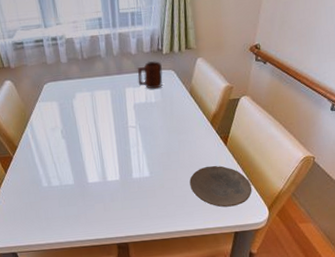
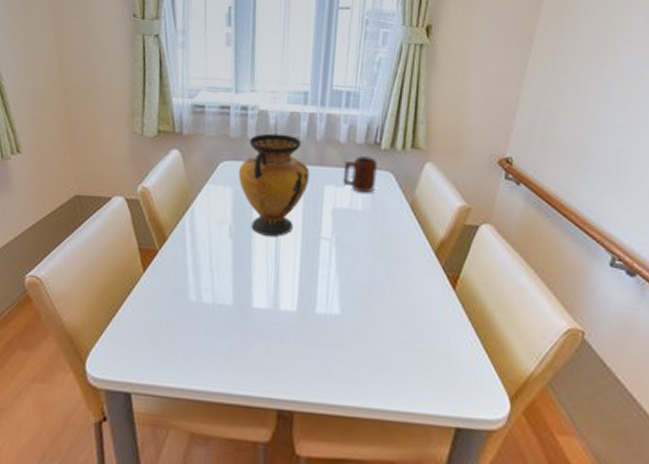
vase: none [59,54,114,133] -> present [238,133,310,237]
plate: present [189,165,252,208] -> none [396,315,488,386]

